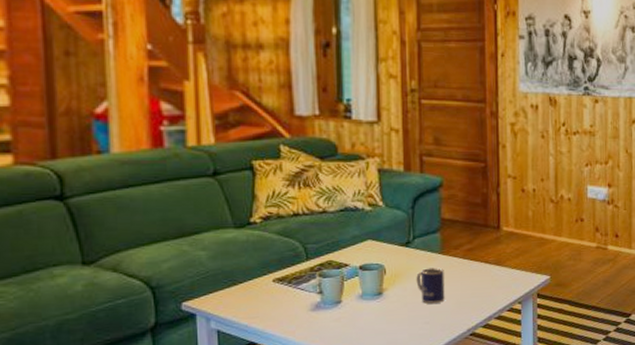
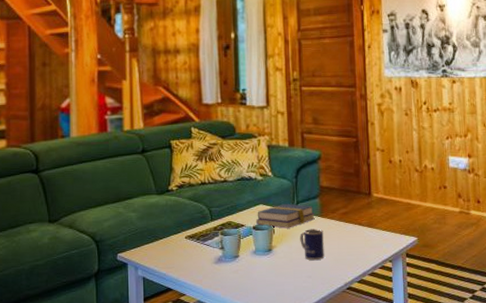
book: none [363,238,434,268] -> present [256,203,315,229]

